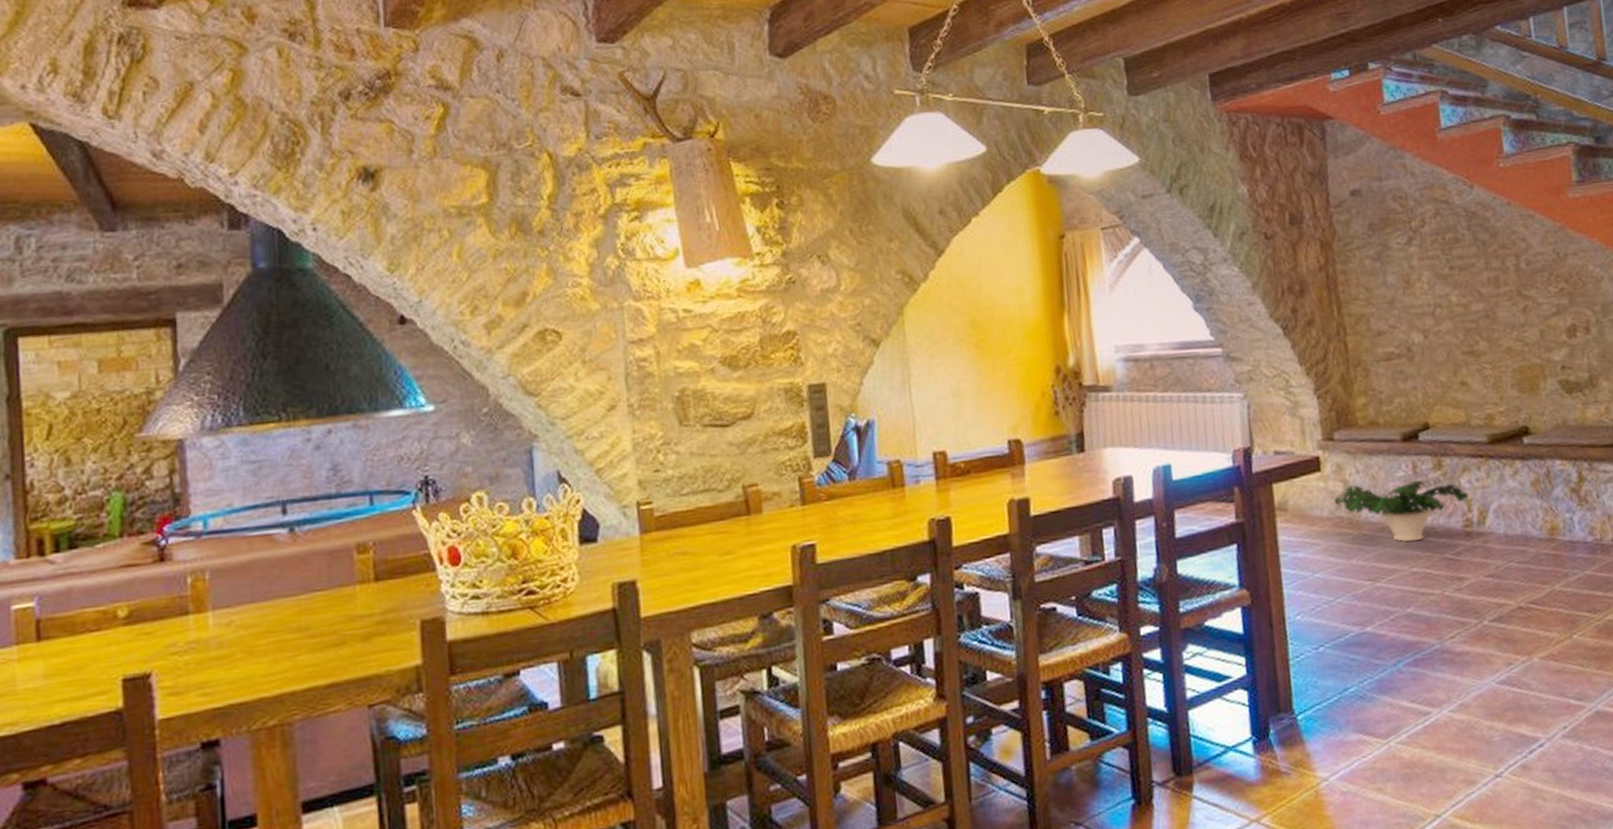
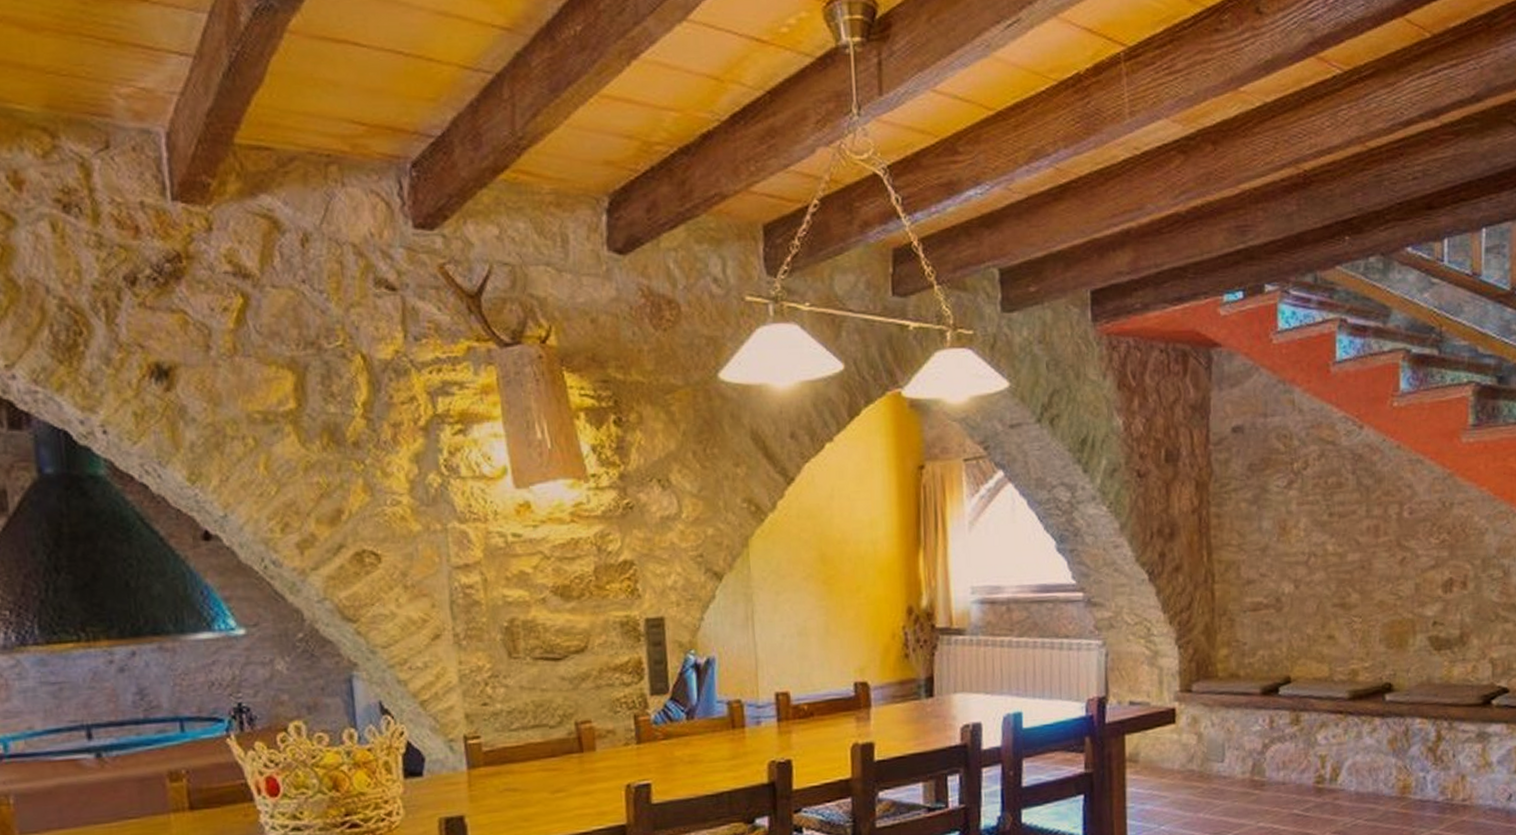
potted plant: present [1334,481,1469,542] -> none [1187,735,1324,797]

